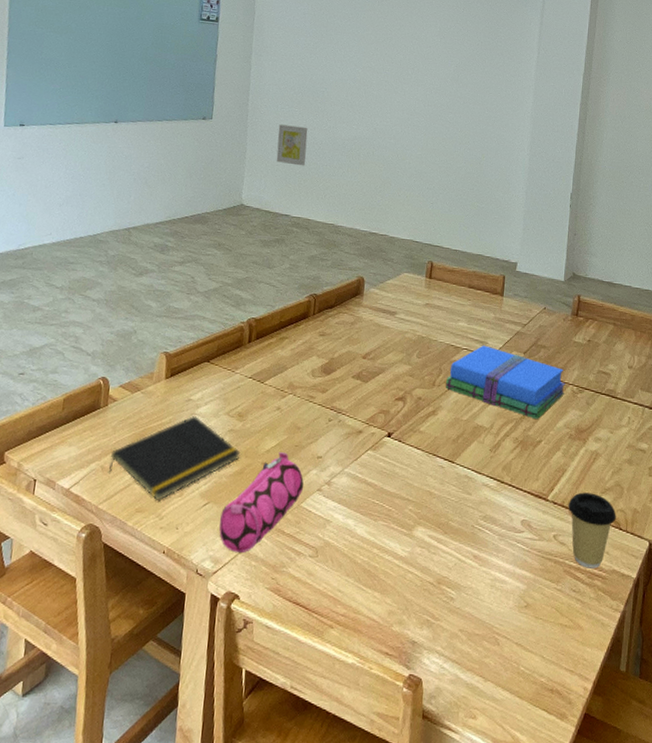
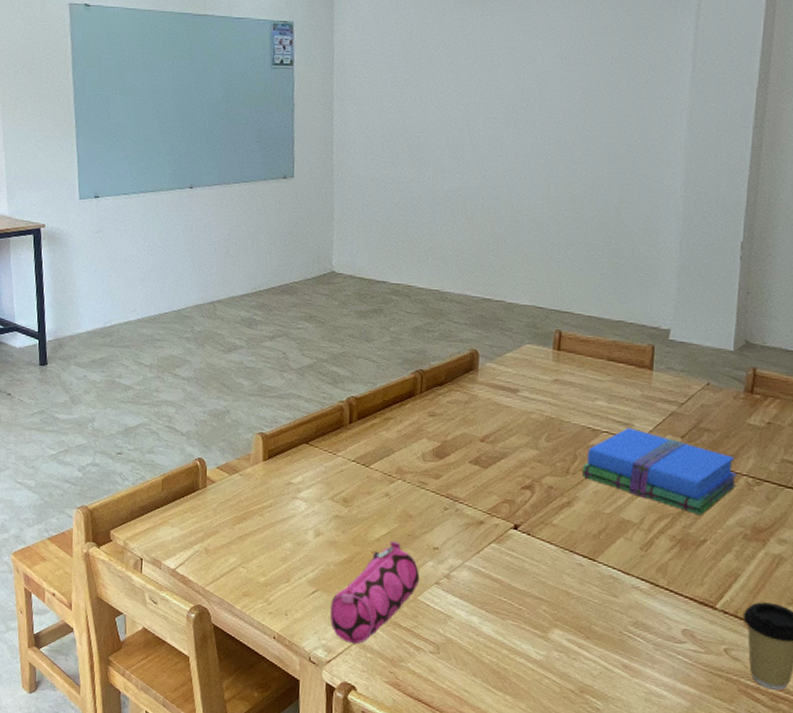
notepad: present [109,416,241,500] -> none [213,500,348,585]
wall art: present [276,124,308,166] -> none [368,178,404,225]

